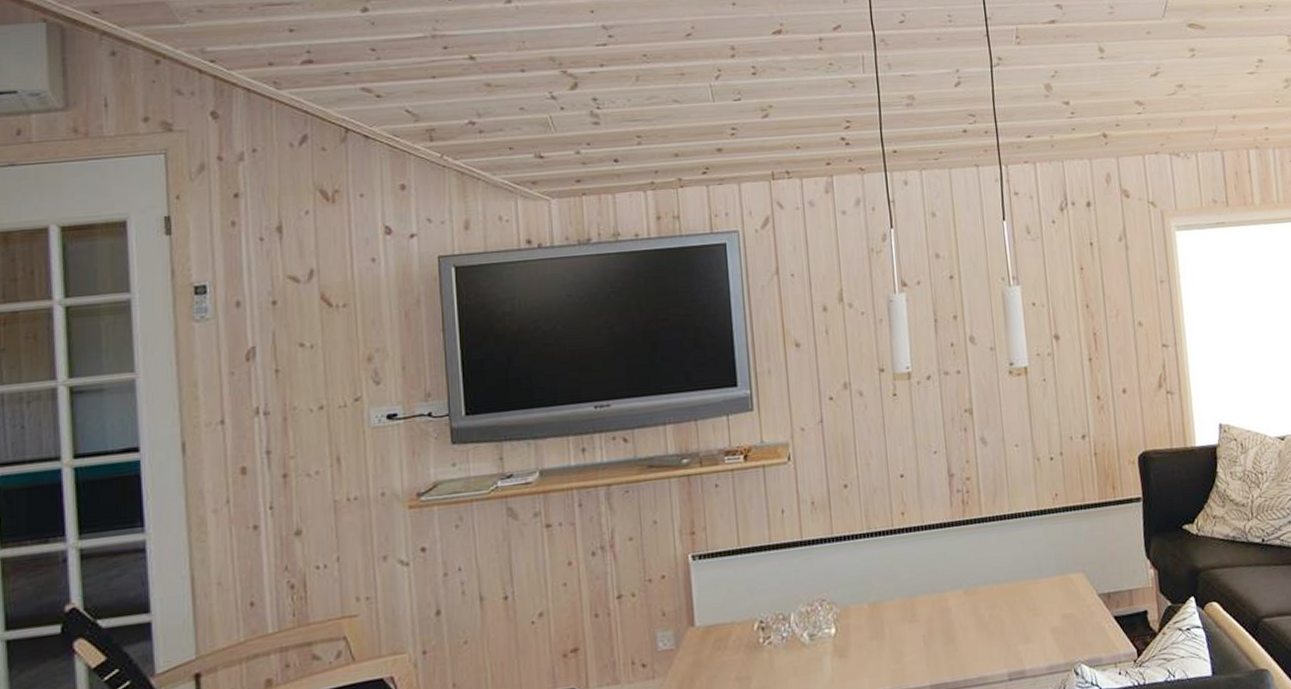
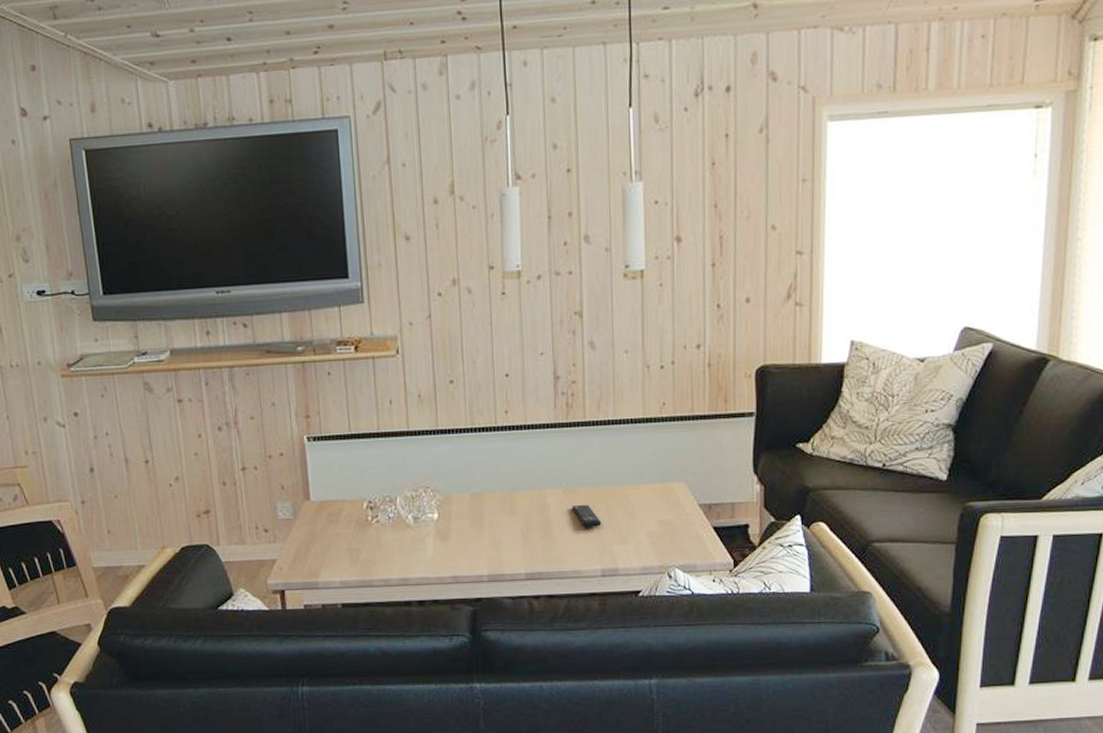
remote control: none [973,604,1005,629] -> present [572,504,602,528]

